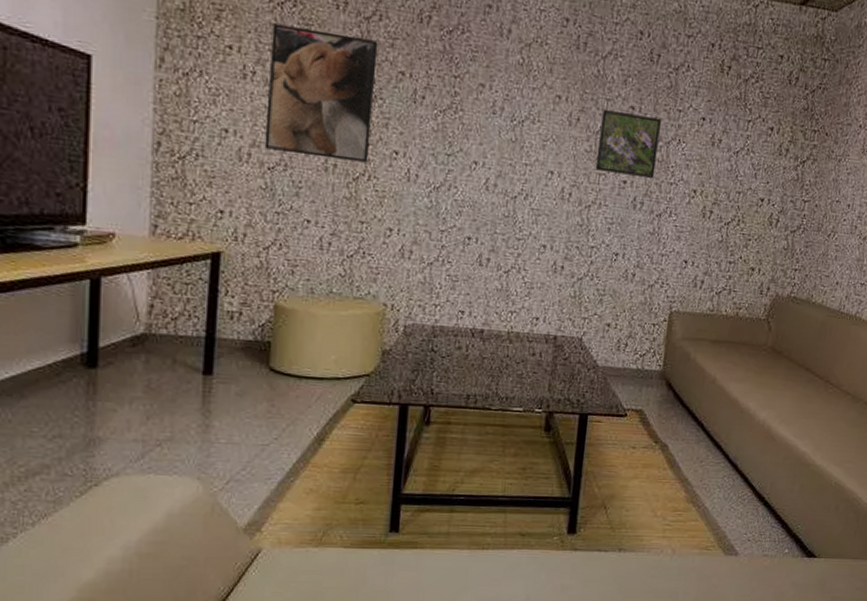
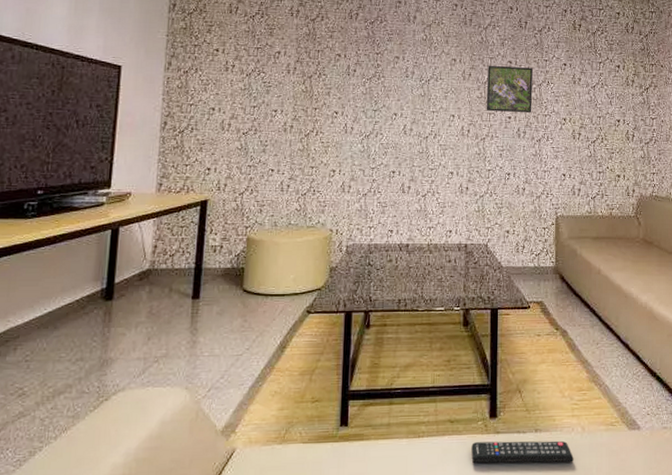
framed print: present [264,23,378,163] -> none [240,30,321,122]
remote control: none [542,558,660,585] -> present [471,440,574,464]

